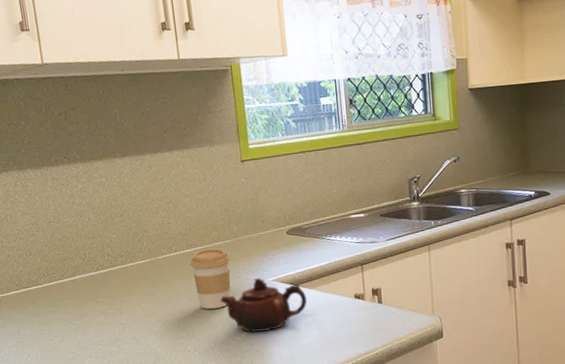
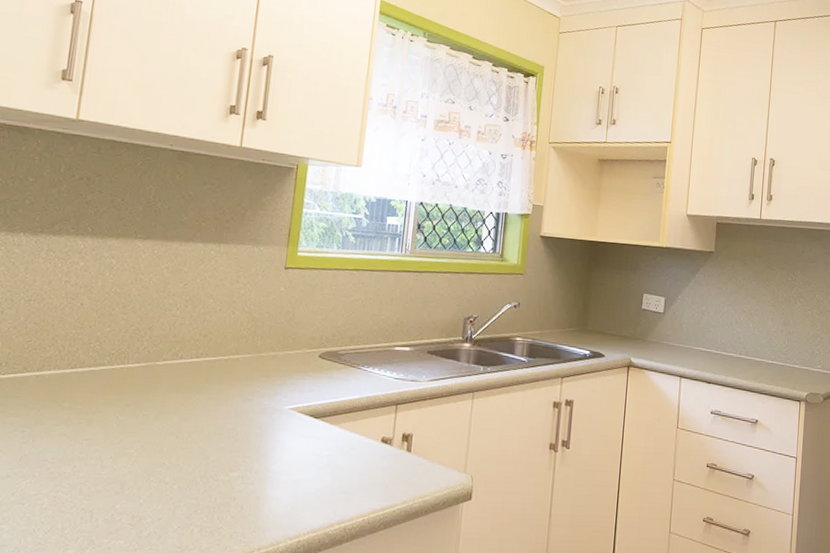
coffee cup: present [190,249,231,309] -> none [194,361,246,434]
teapot: present [220,278,307,332] -> none [221,404,327,470]

